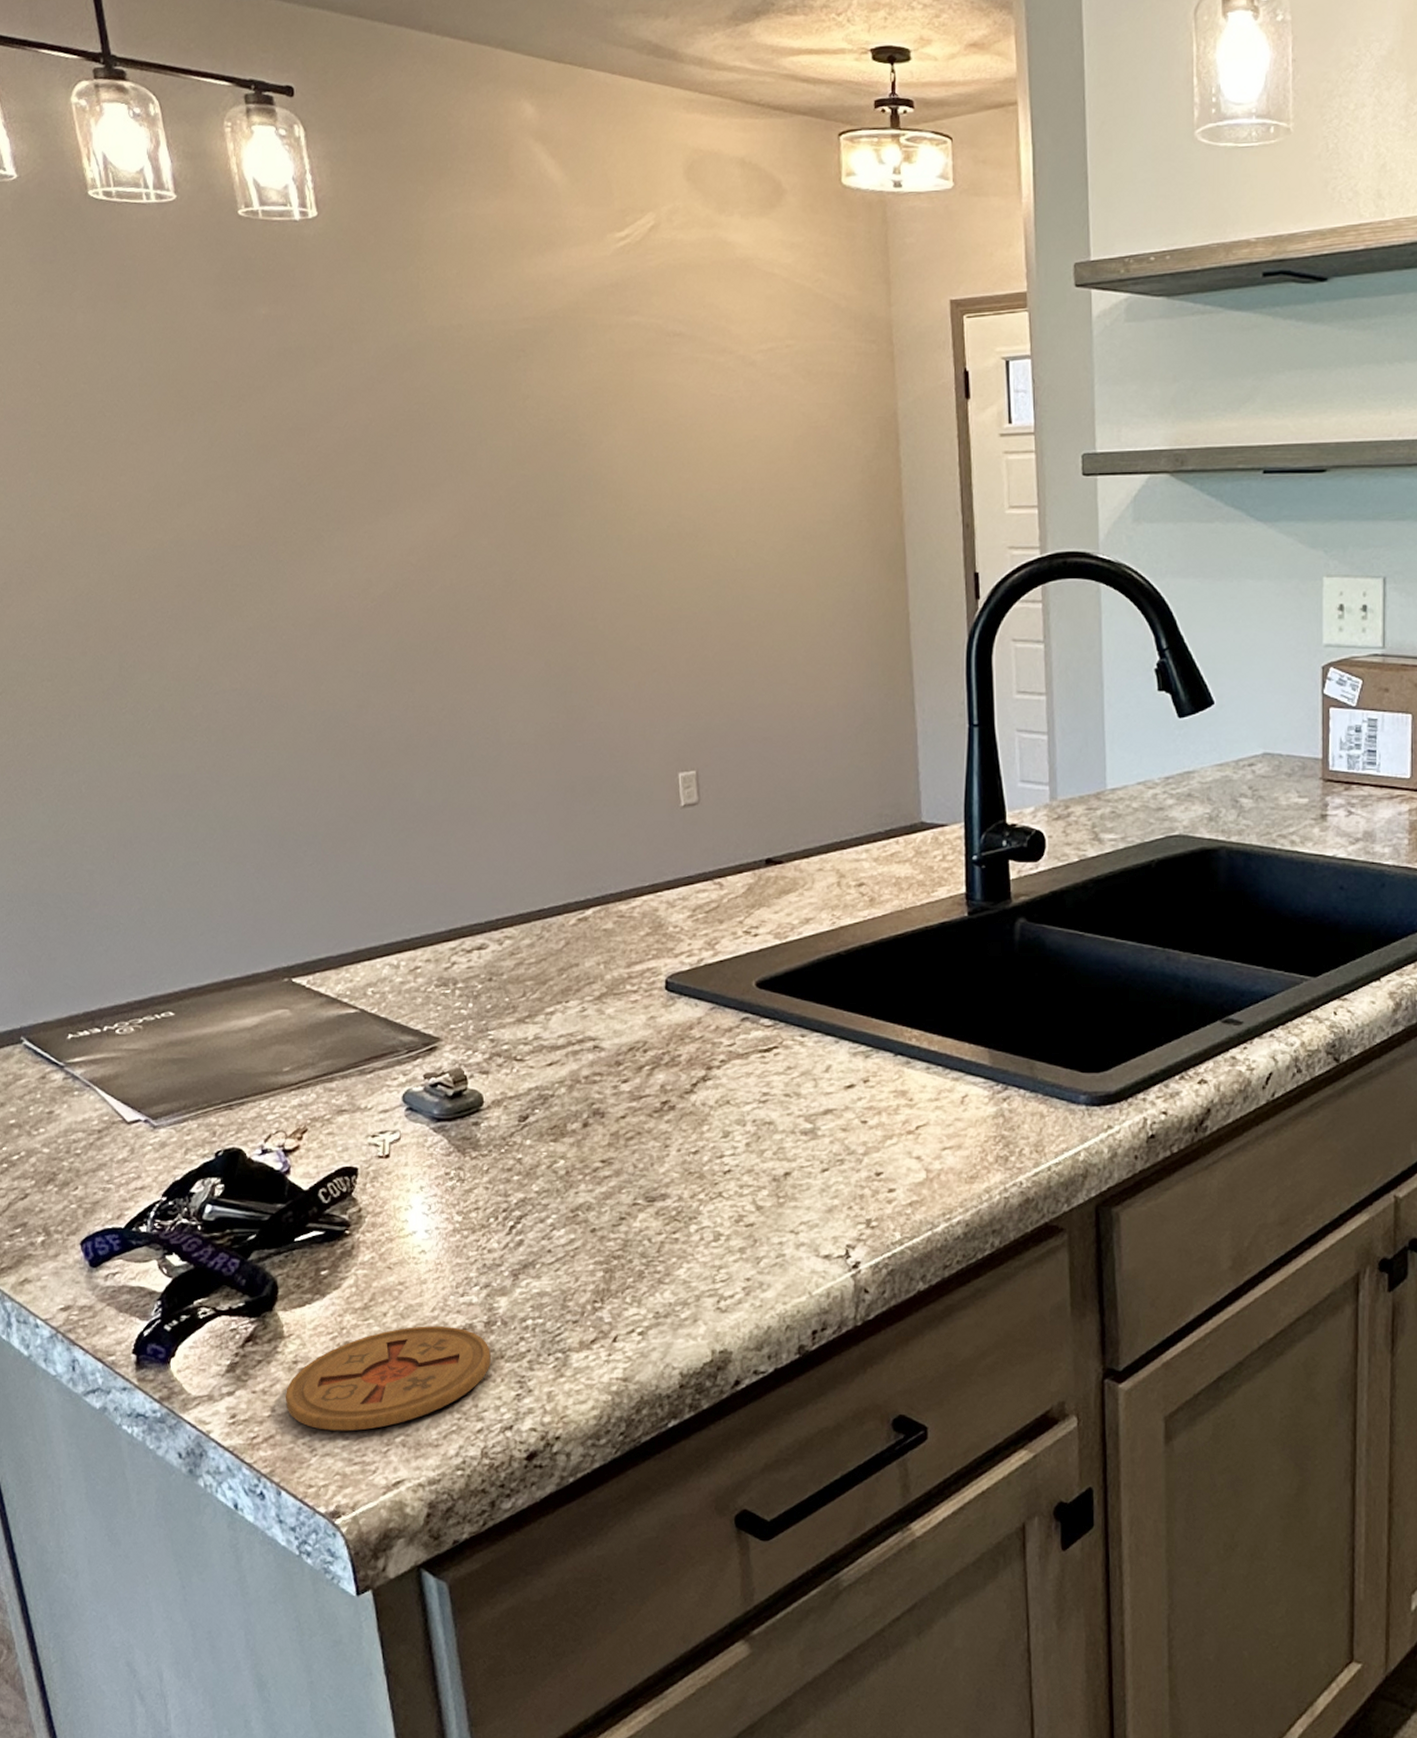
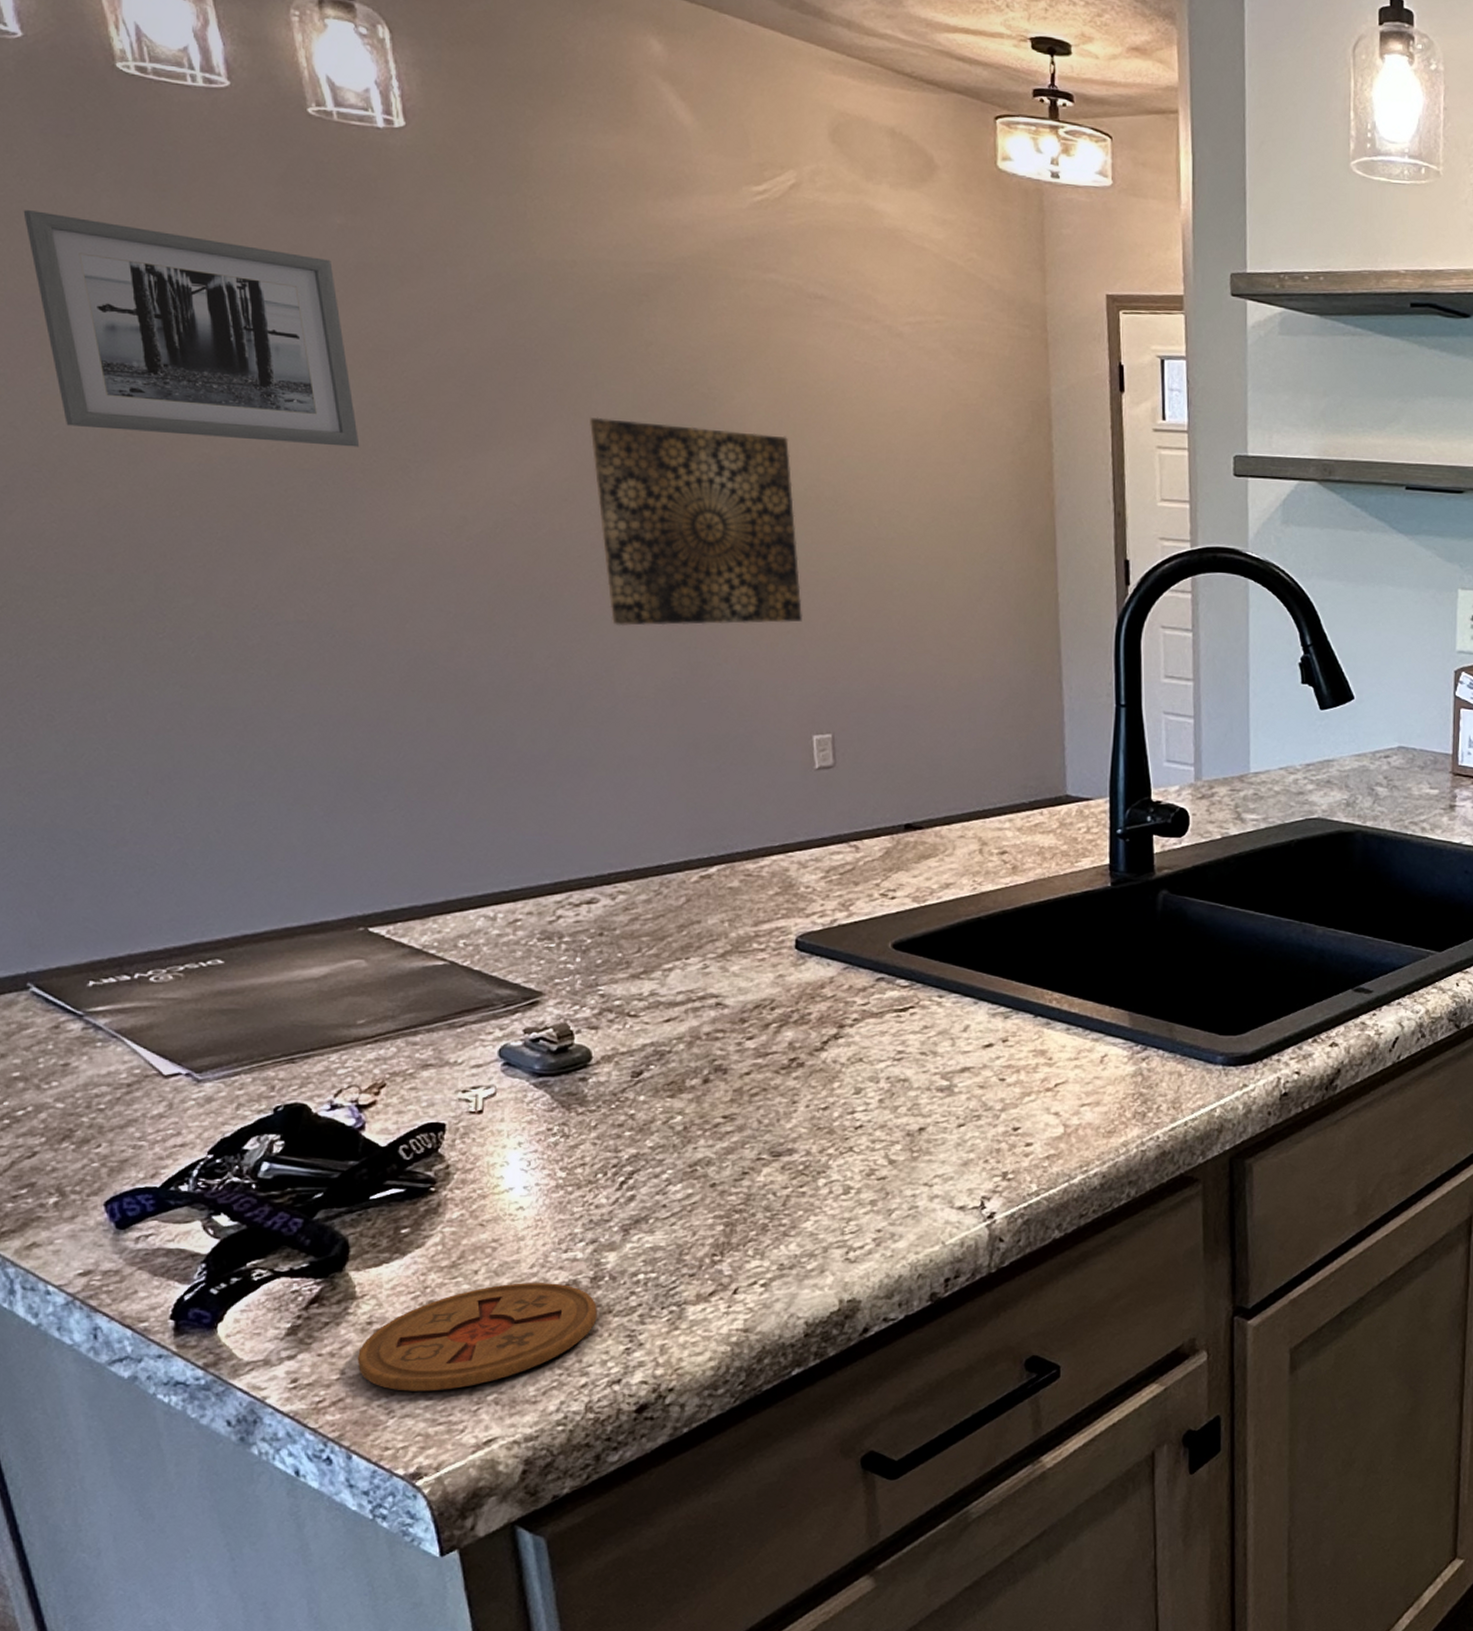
wall art: none [18,332,282,524] -> present [23,210,360,447]
wall art: none [475,473,667,675] -> present [590,417,802,627]

